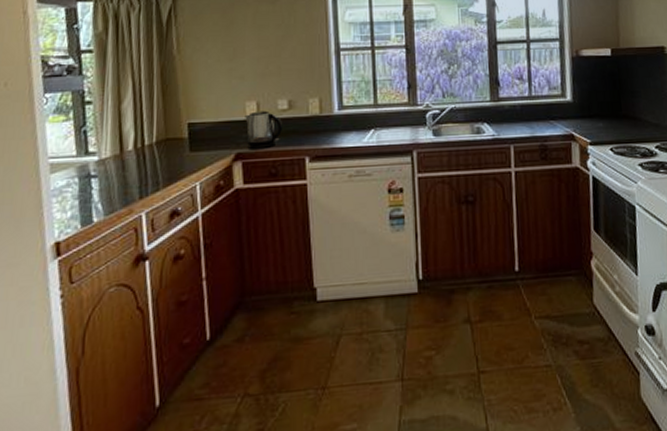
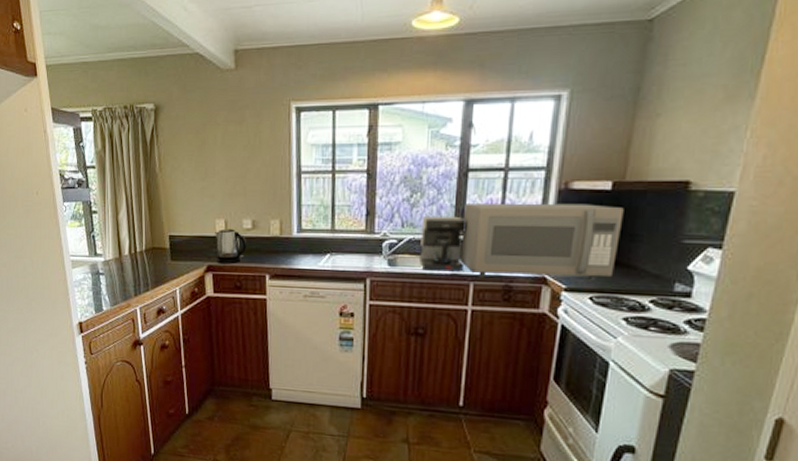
coffee maker: none [460,84,503,138] -> present [419,215,466,272]
microwave: none [497,68,625,139] -> present [460,203,624,280]

